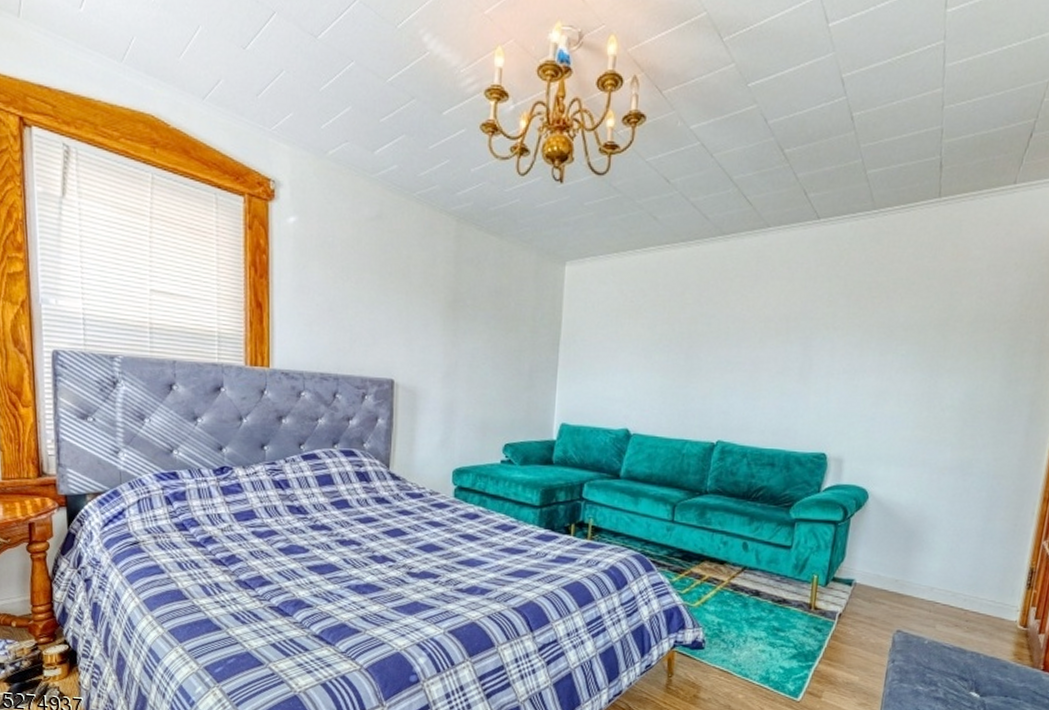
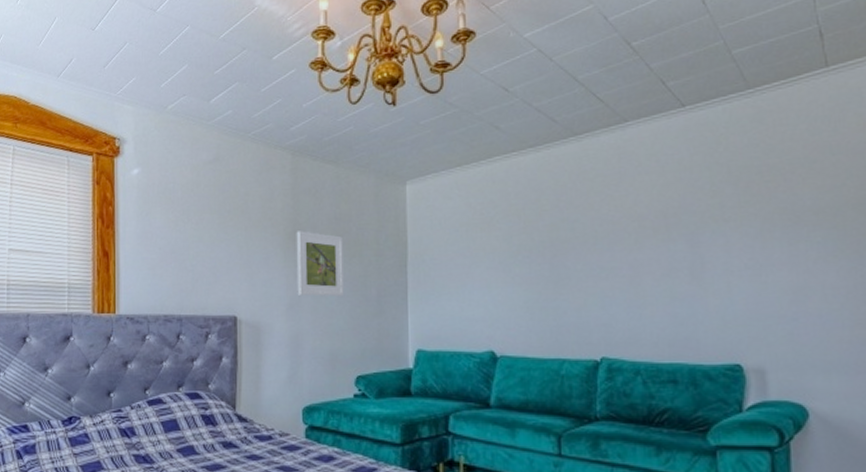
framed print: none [454,300,501,368] -> present [296,231,344,297]

